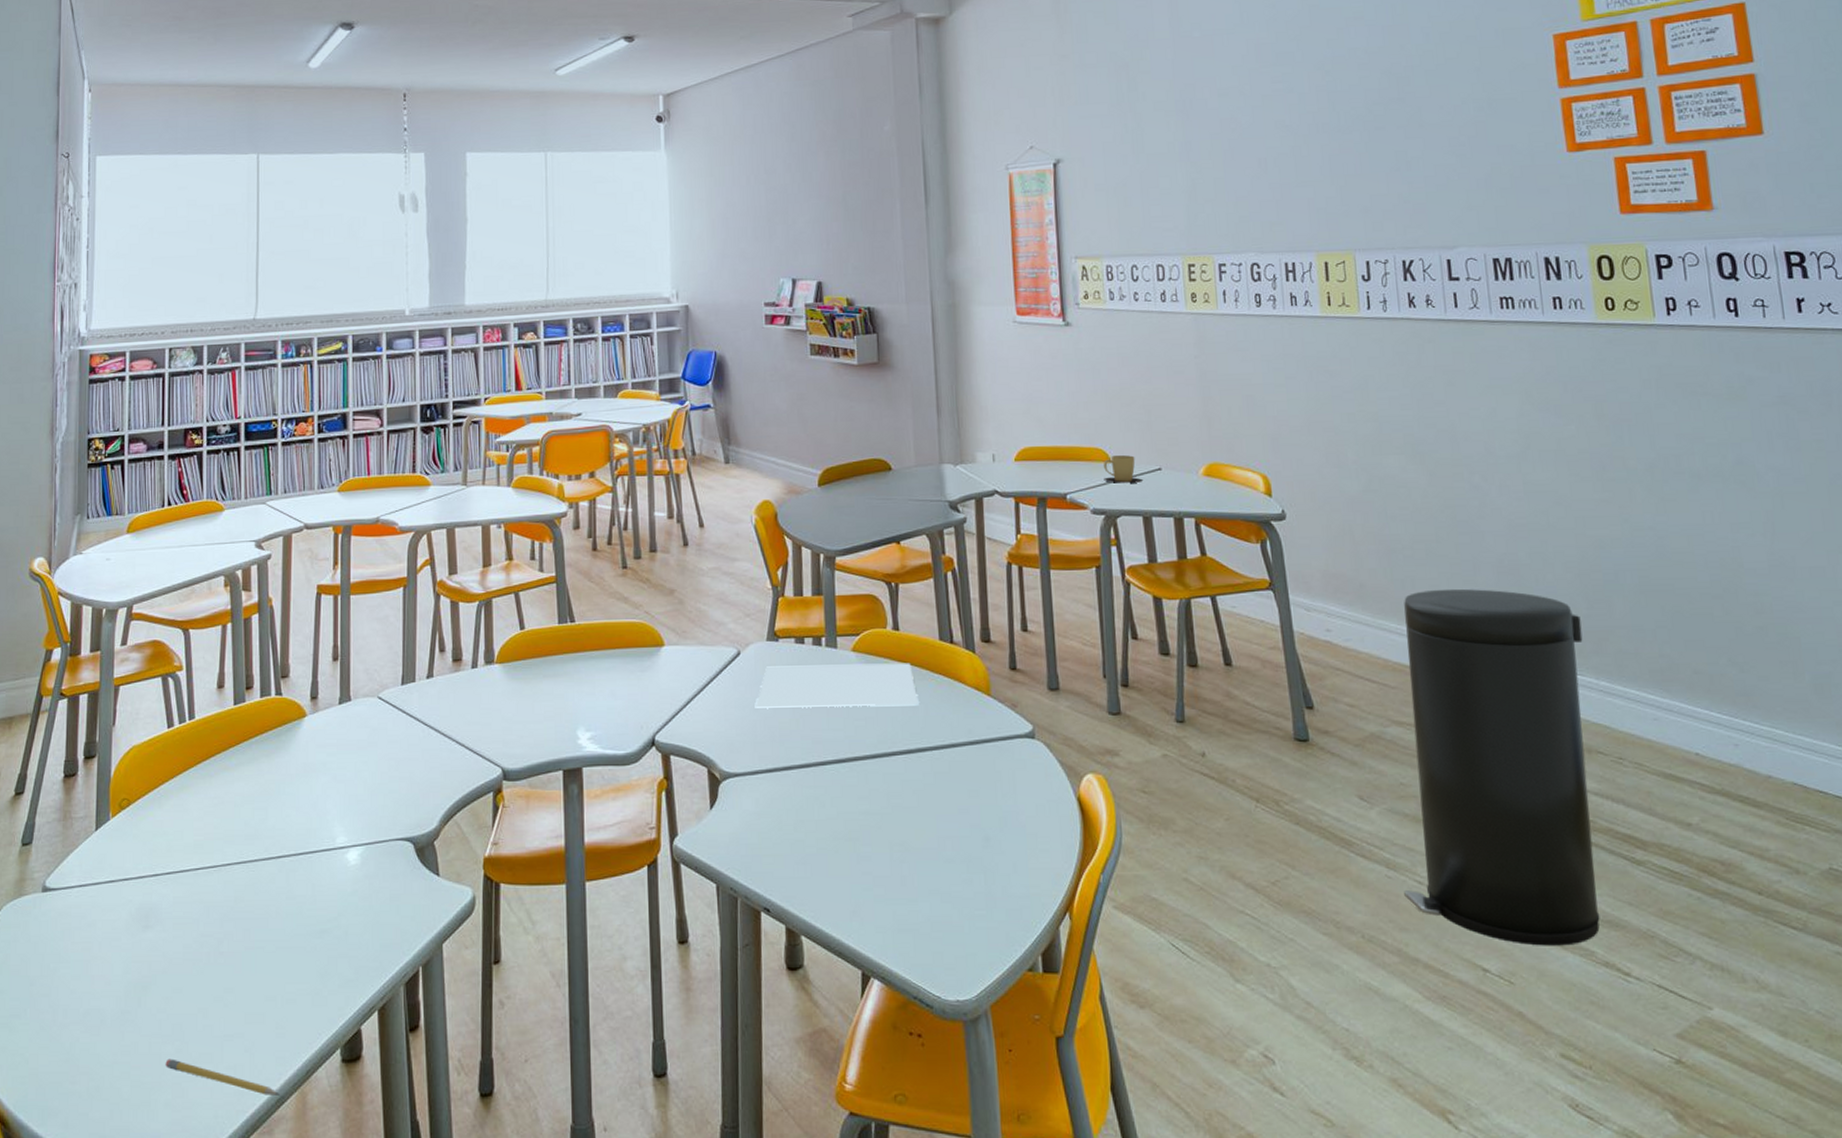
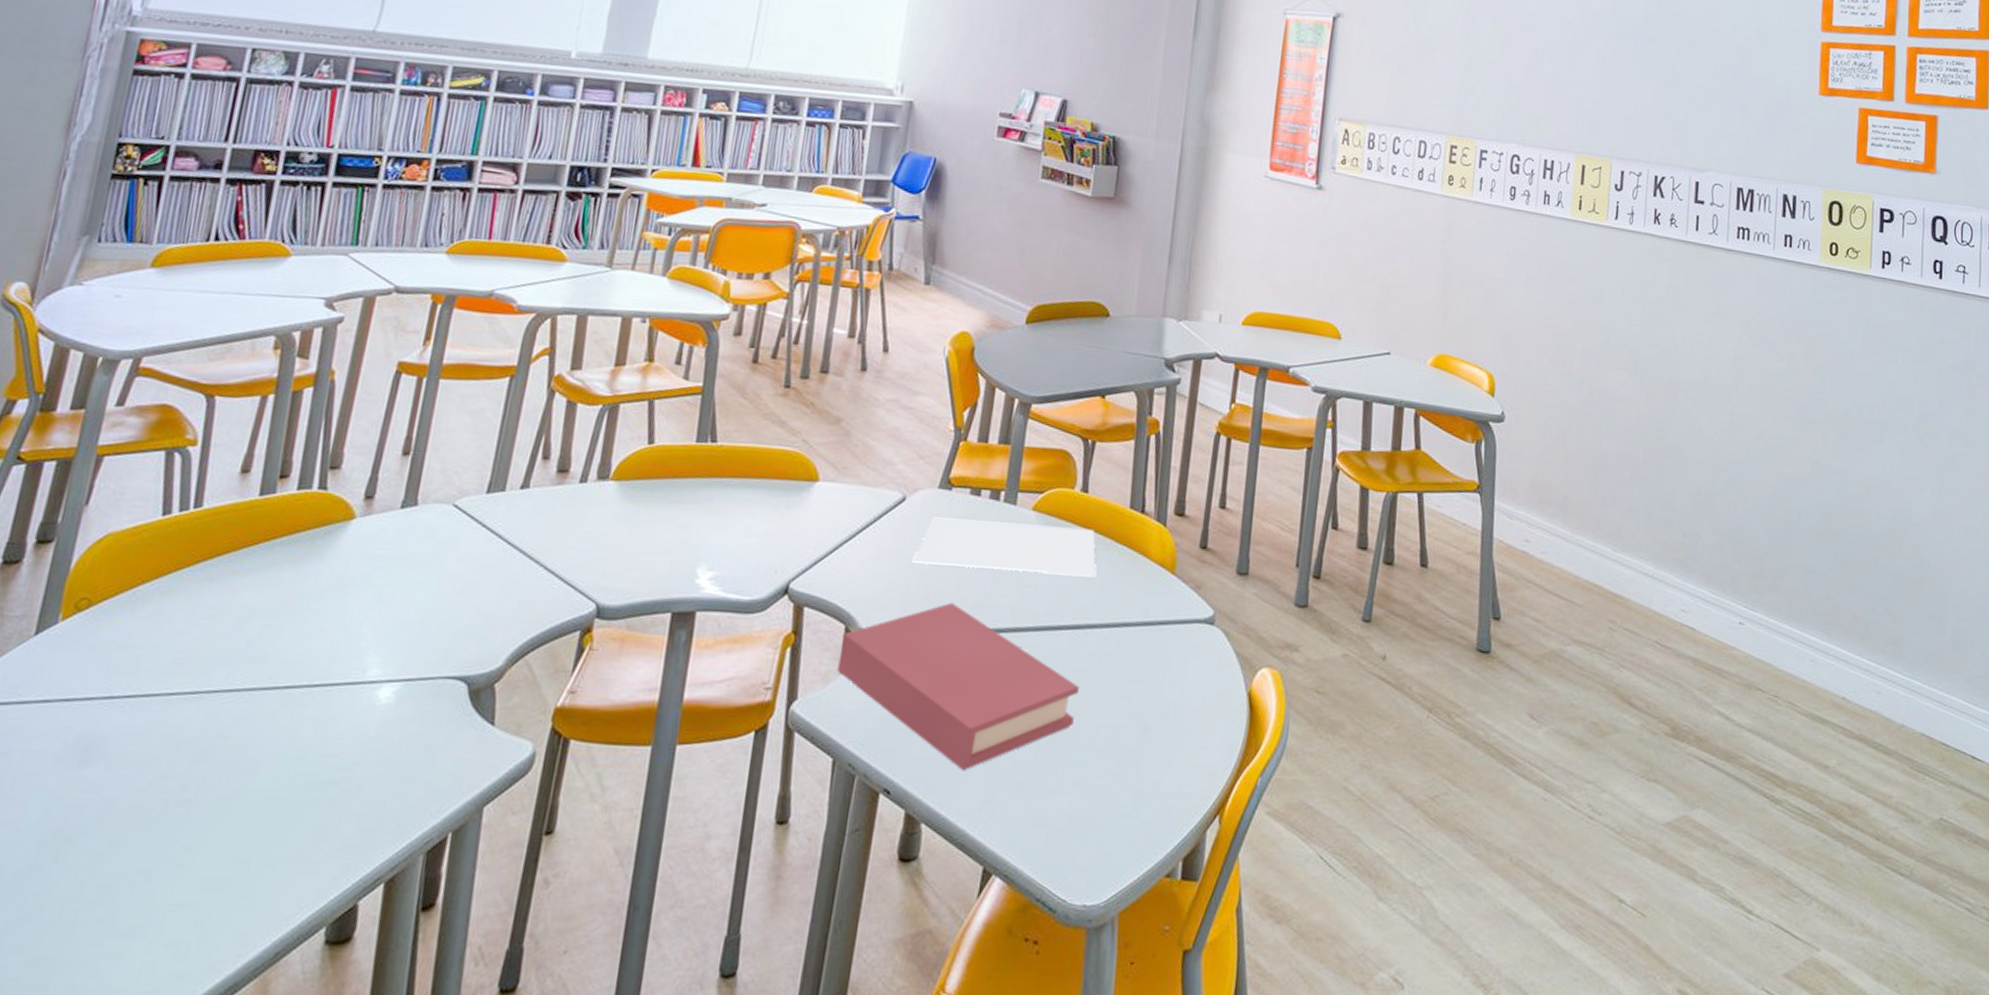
pencil: present [165,1059,281,1095] -> none [79,930,234,982]
book: none [706,739,921,886] -> present [837,602,1079,770]
cup: present [1103,454,1144,483] -> none [1330,332,1371,365]
pedal bin: present [1404,588,1600,946] -> none [1557,510,1762,880]

